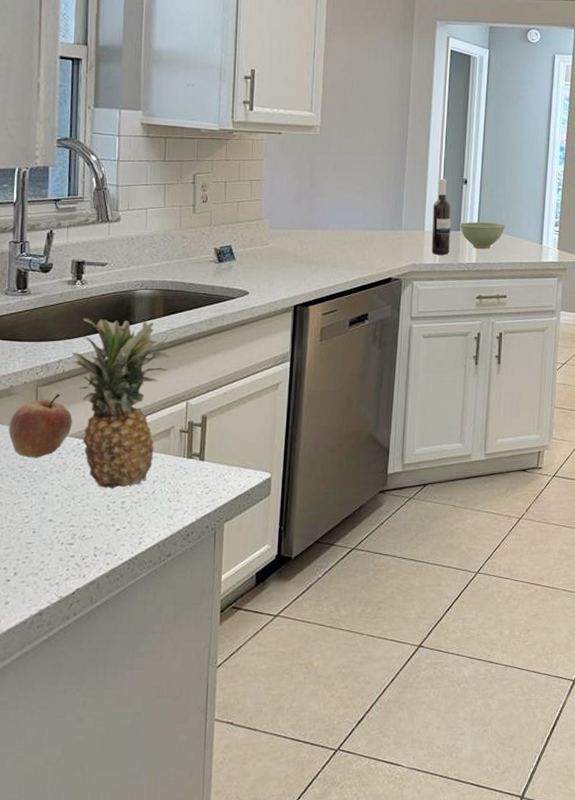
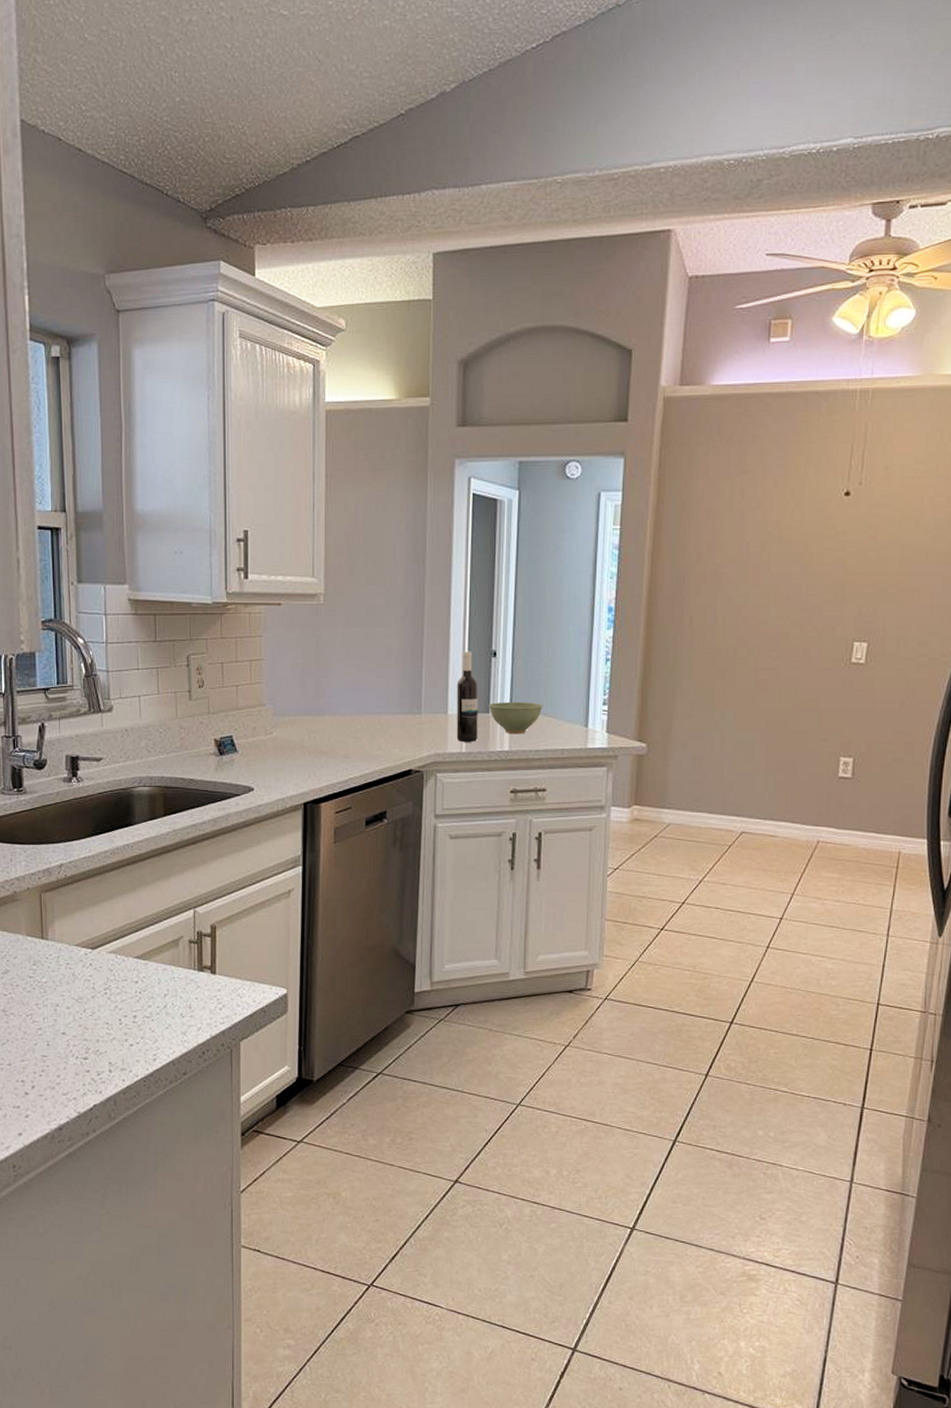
fruit: present [8,393,72,458] -> none [15,900,78,968]
fruit: present [72,318,171,489] -> none [73,818,175,1002]

